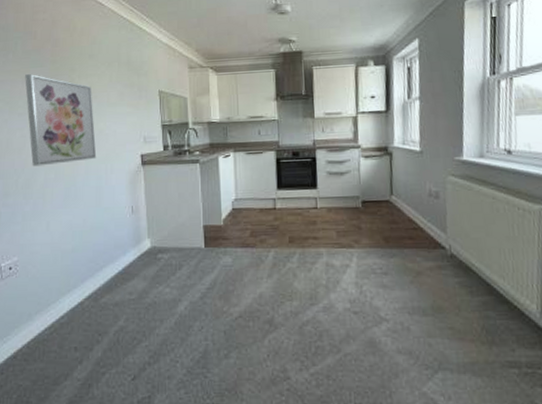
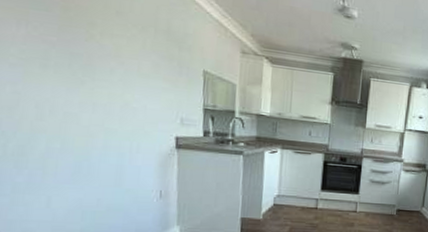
wall art: present [25,74,97,167] -> none [21,16,120,134]

